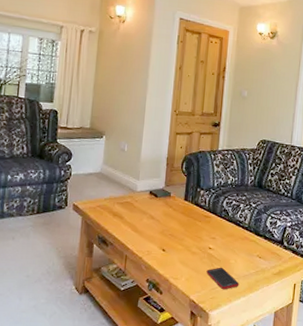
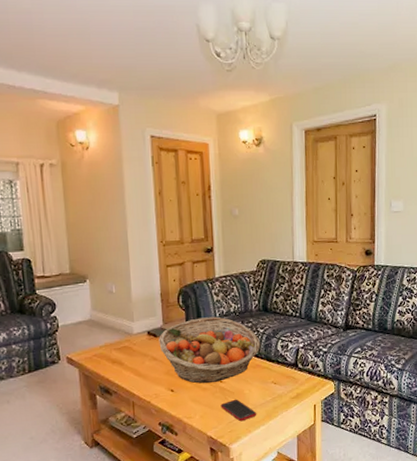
fruit basket: none [158,185,252,249] -> present [158,316,261,384]

